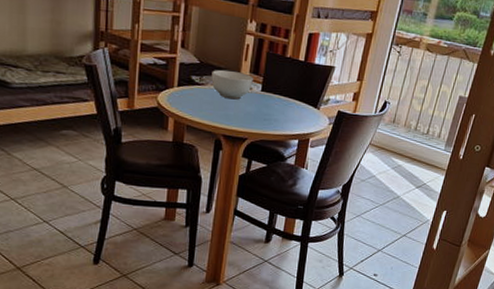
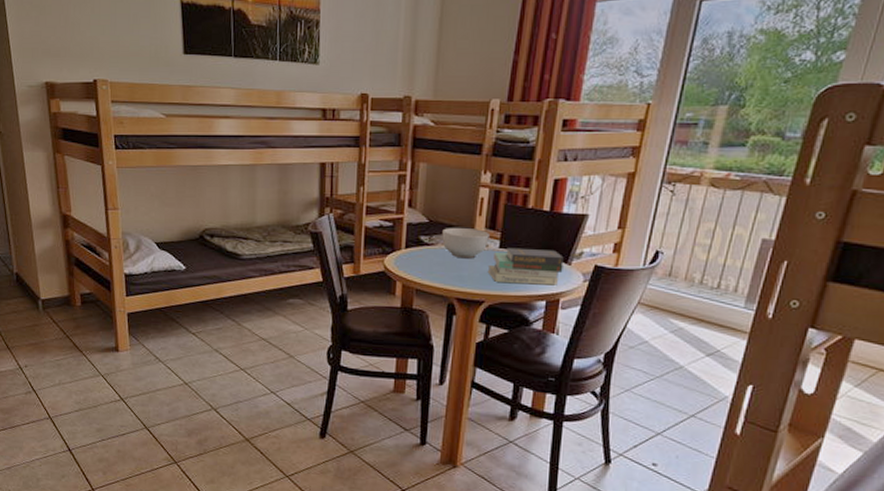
books: none [250,91,314,127] -> present [487,247,564,286]

